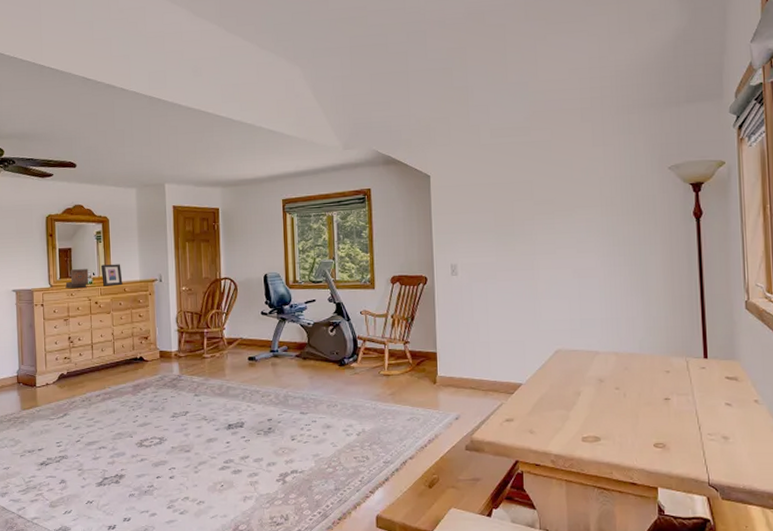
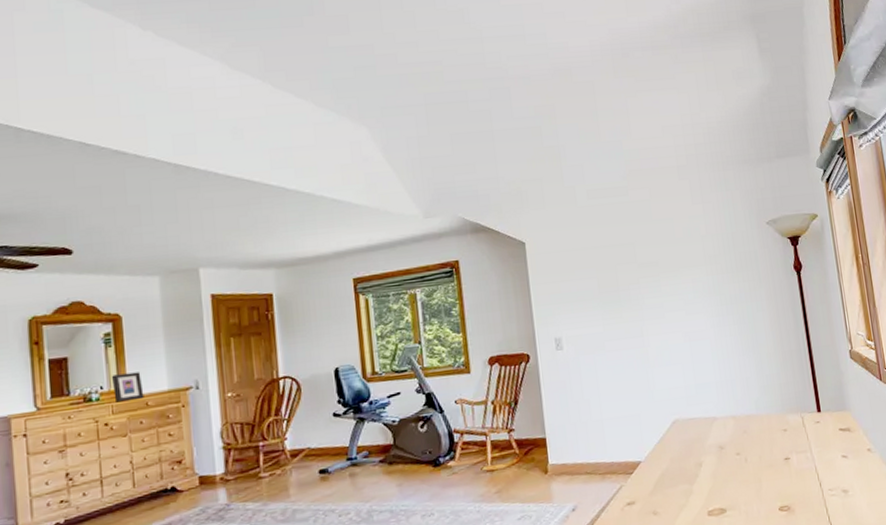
jewelry box: present [65,269,89,289] -> none [59,382,95,411]

